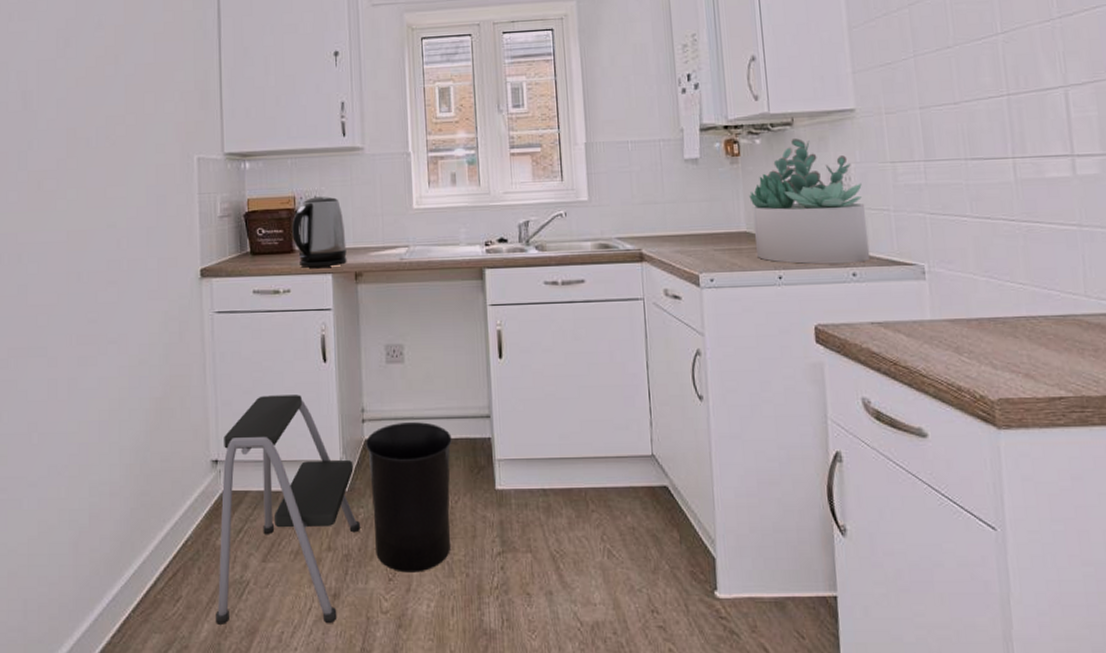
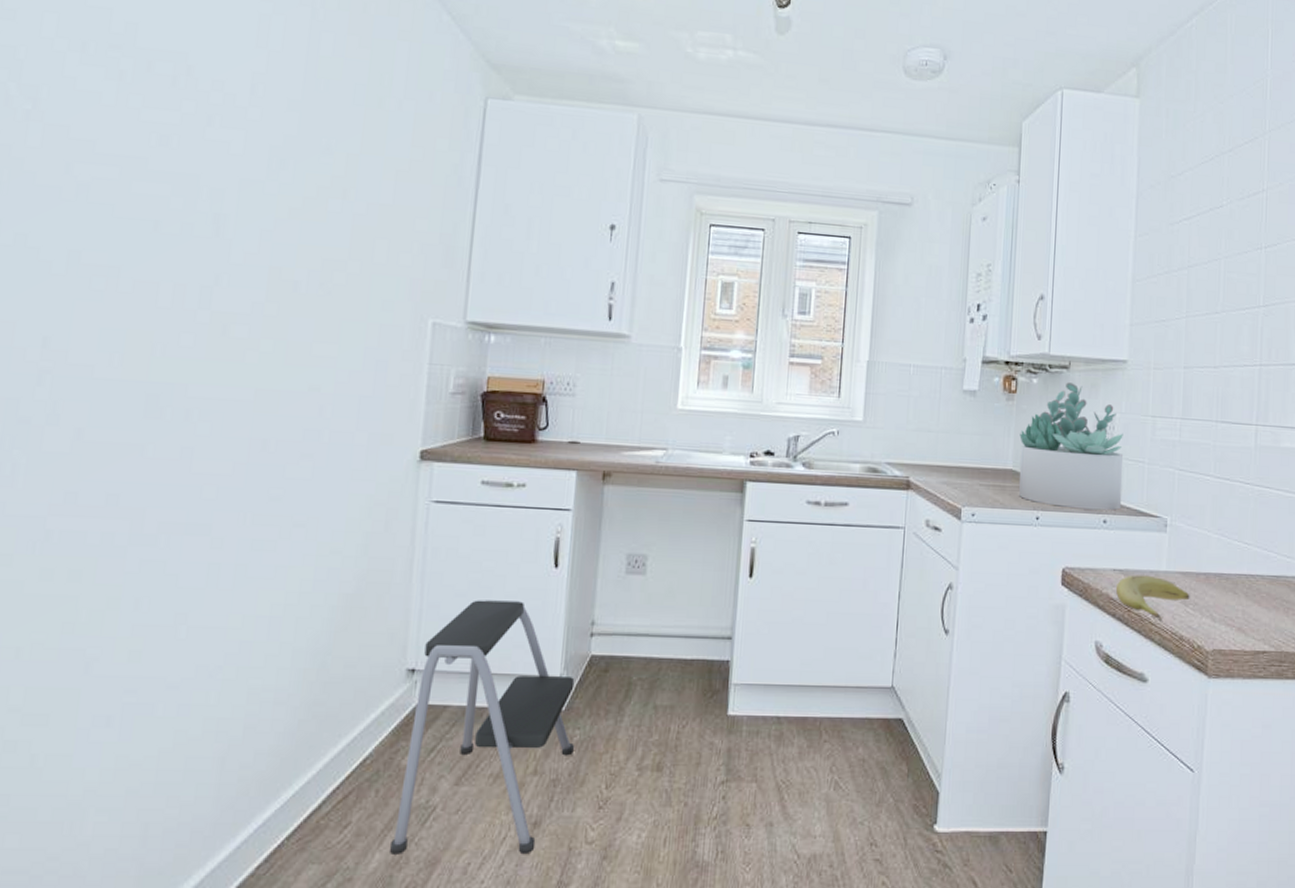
kettle: present [292,196,347,268] -> none [536,383,598,463]
waste bin: present [366,422,452,573] -> none [588,639,688,801]
fruit: none [876,326,963,372] -> present [1115,575,1190,621]

